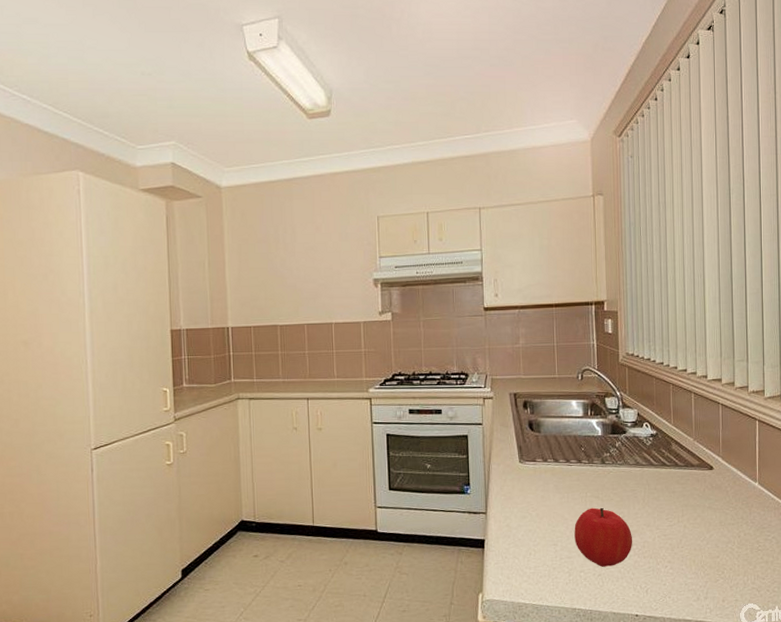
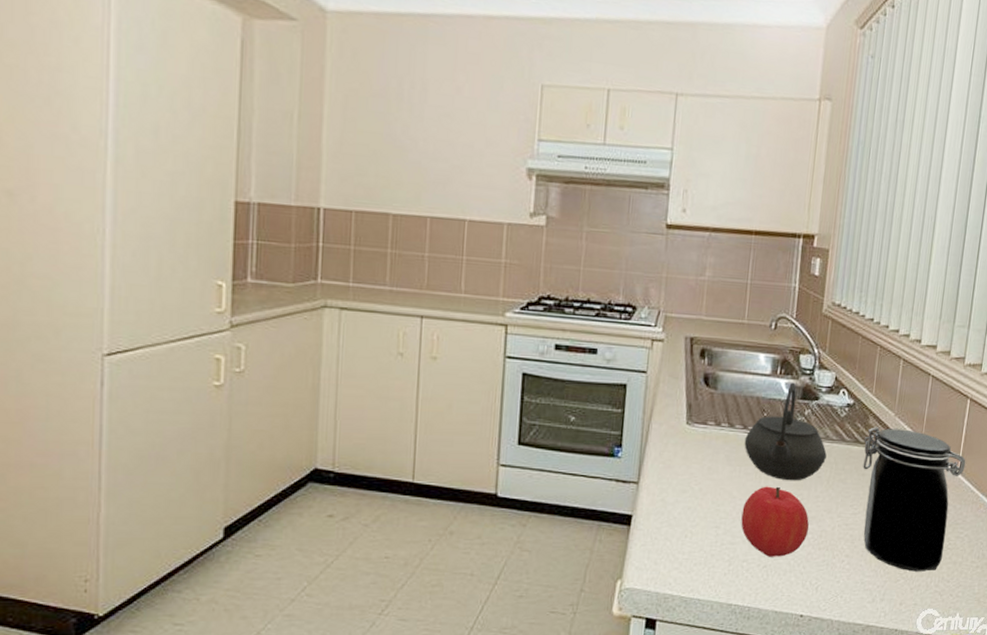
kettle: none [568,421,639,502] -> present [744,382,827,481]
jar: none [669,451,763,572] -> present [863,427,966,572]

